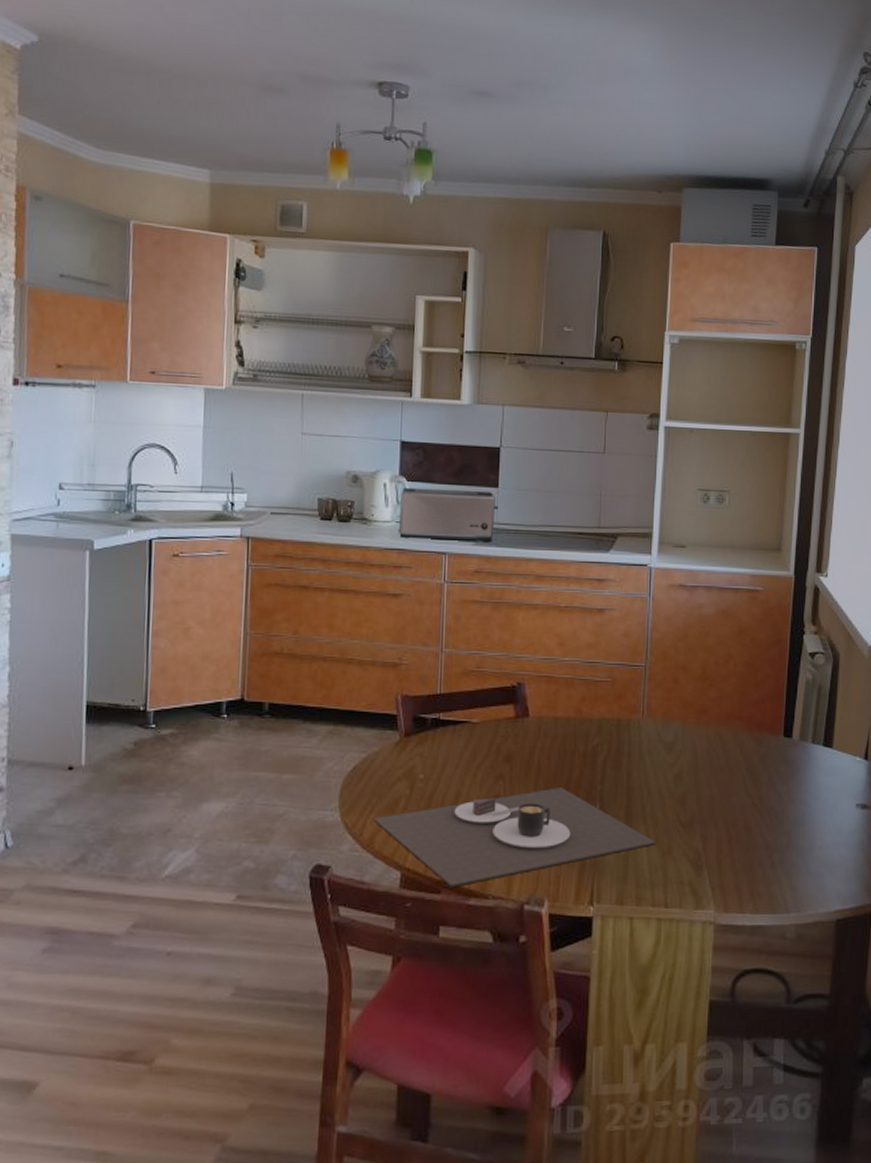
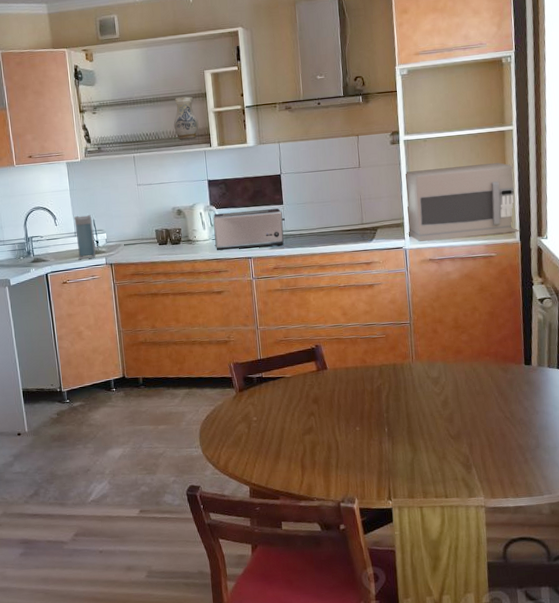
soap dispenser: none [201,464,230,527] -> present [74,215,96,260]
place setting: present [374,787,655,888] -> none [226,418,433,495]
microwave: none [654,467,796,564] -> present [405,162,520,242]

